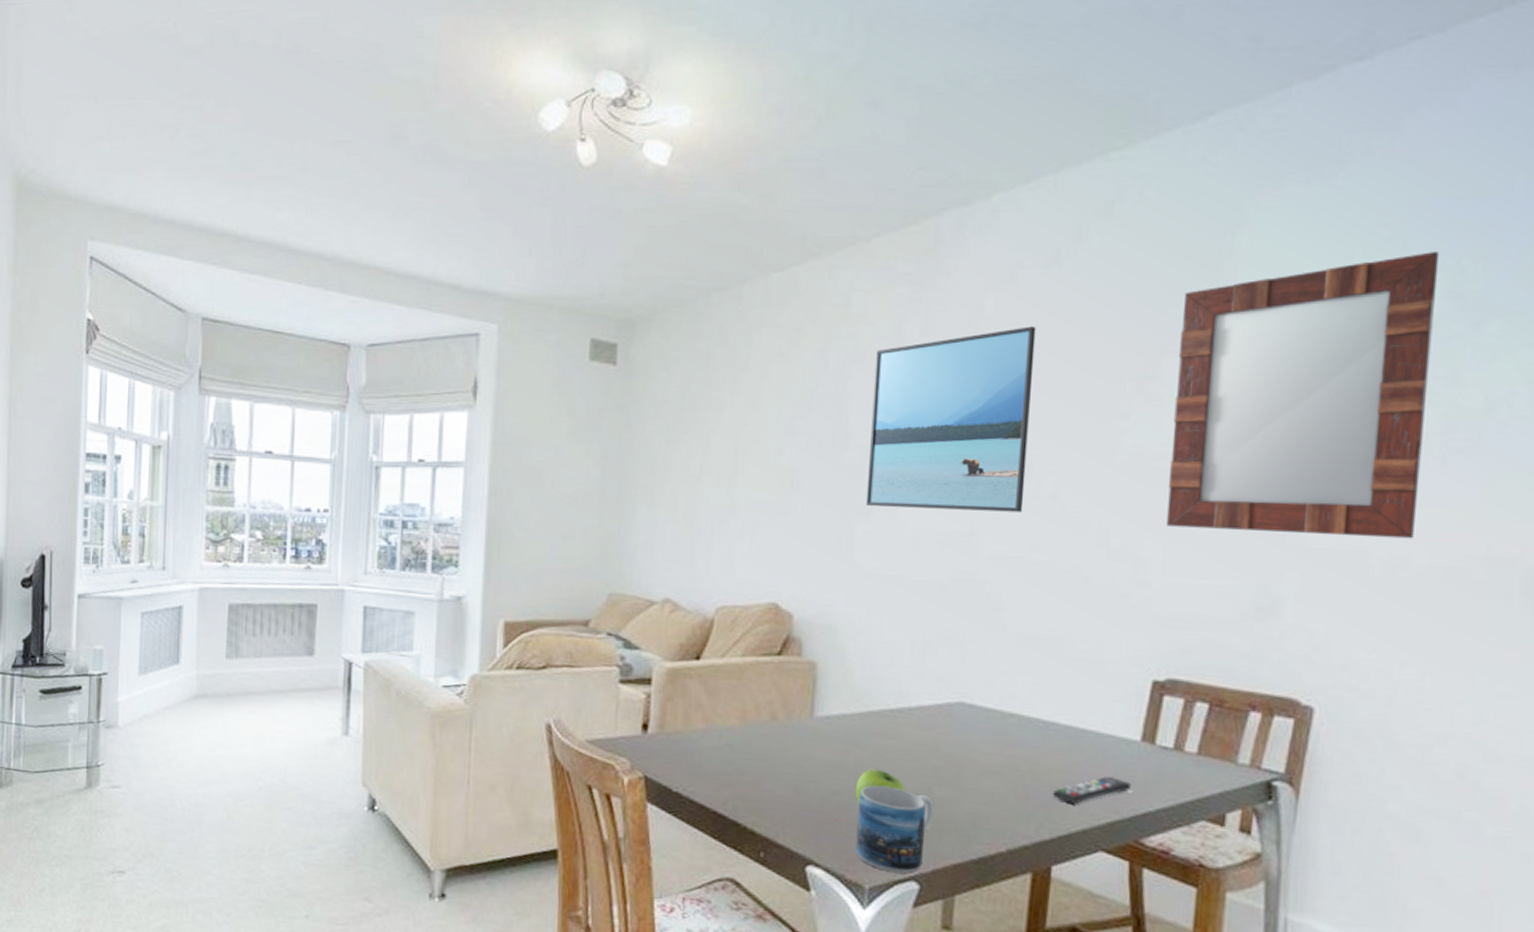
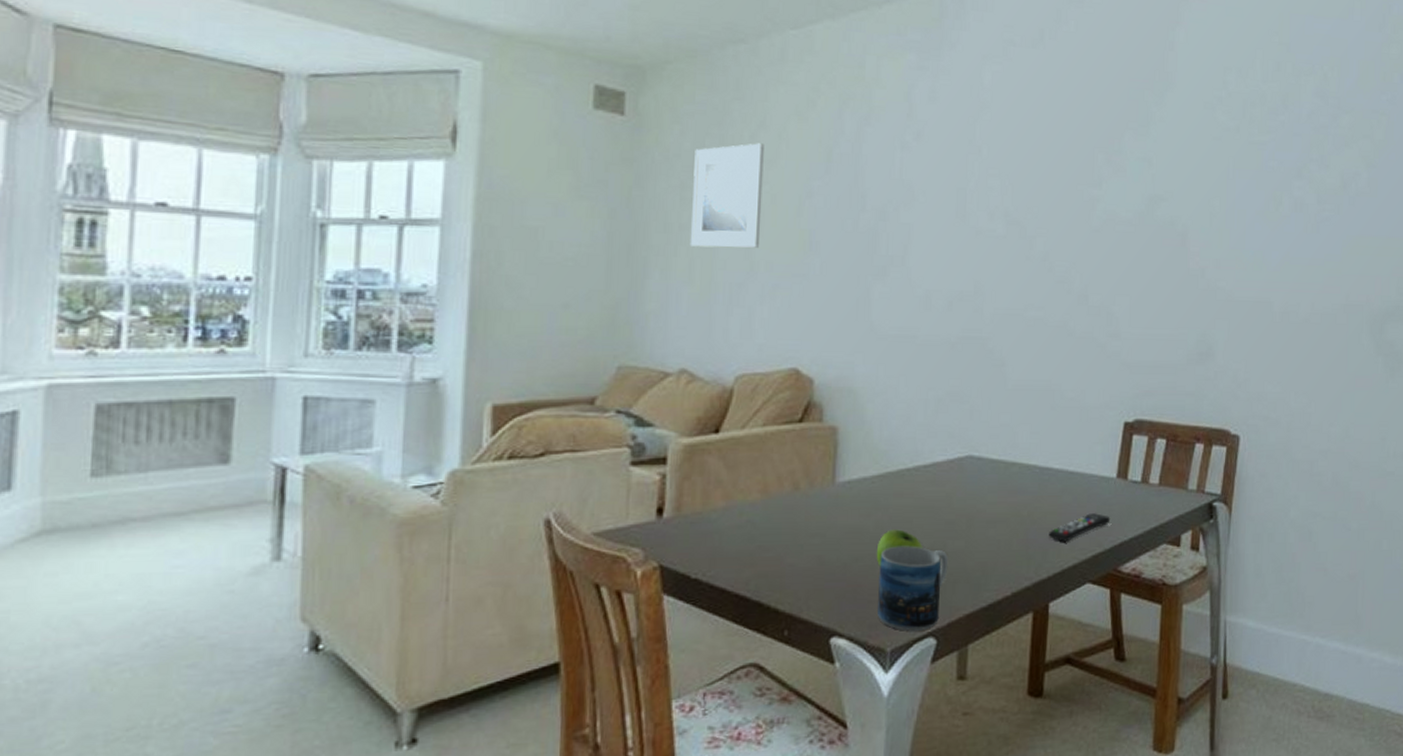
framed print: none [674,385,747,487] -> present [689,143,764,248]
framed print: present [865,326,1036,512] -> none [881,99,1026,272]
home mirror: present [1167,252,1440,539] -> none [1131,58,1311,291]

